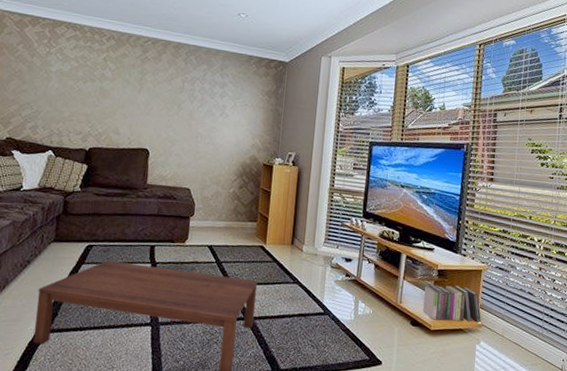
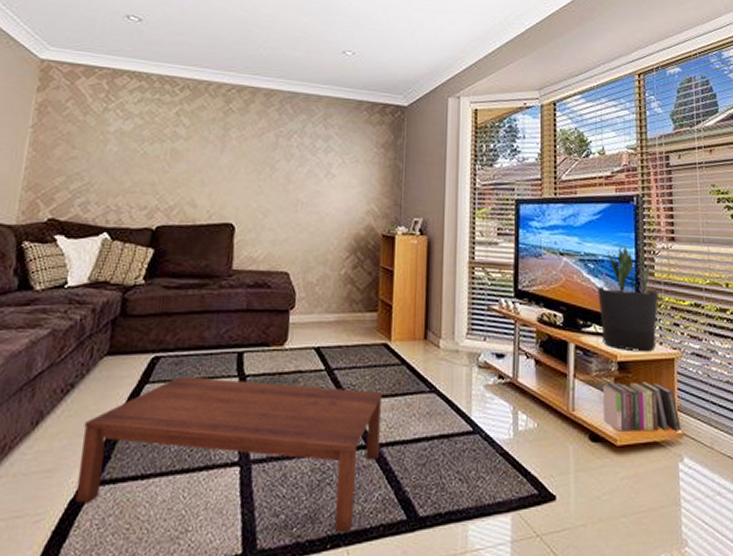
planter: none [427,183,476,264] -> present [598,246,659,352]

